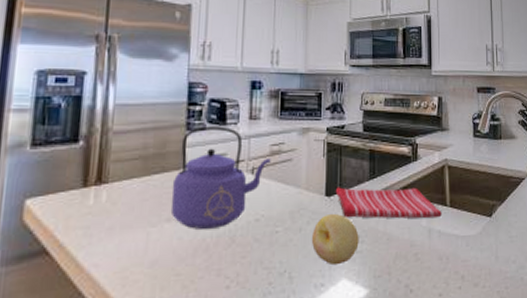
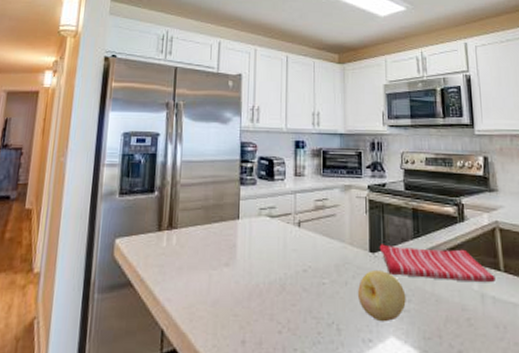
kettle: present [171,126,271,229] -> none [228,181,316,275]

